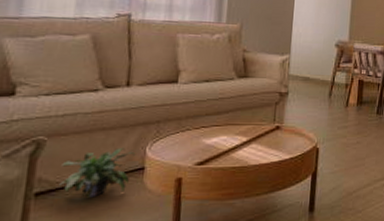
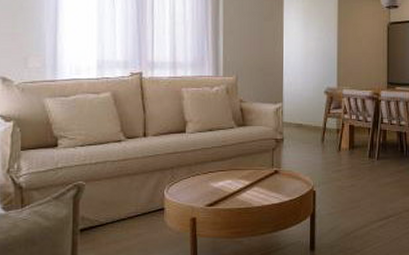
potted plant: present [59,147,135,198] -> none [98,190,155,234]

